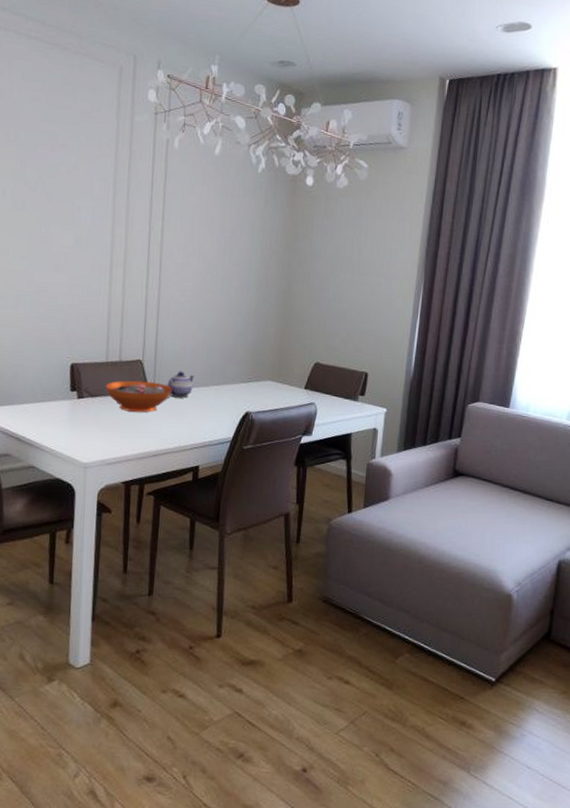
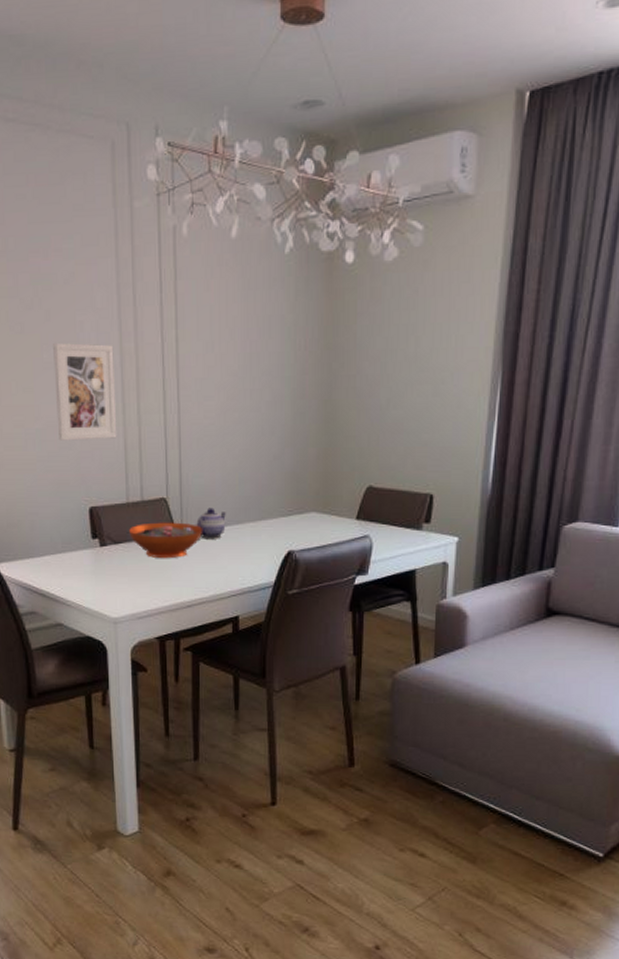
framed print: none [48,220,106,306] -> present [53,342,117,441]

